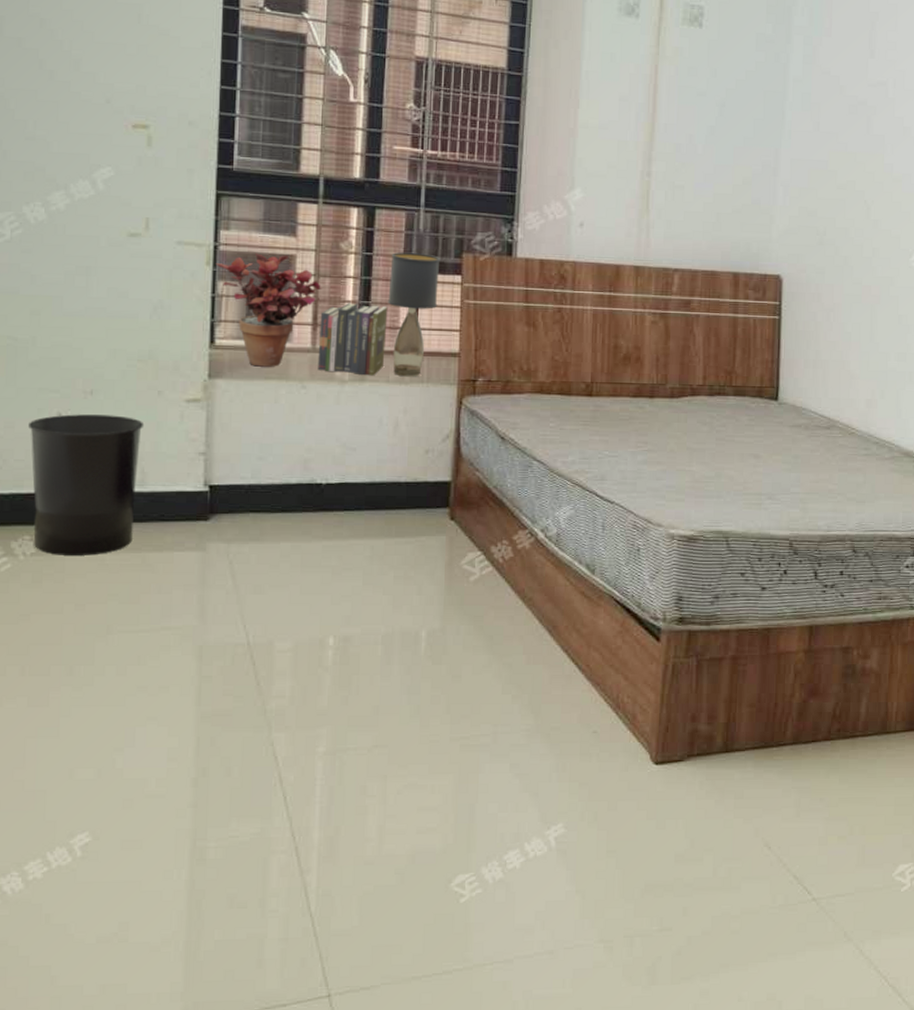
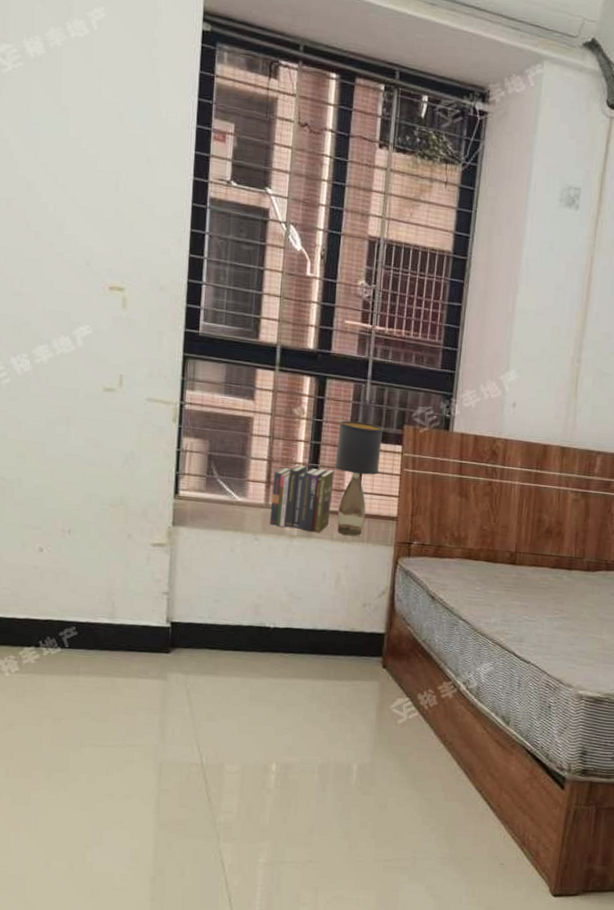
waste bin: present [27,414,145,555] -> none [13,550,115,677]
potted plant: present [215,253,324,367] -> none [181,414,277,519]

